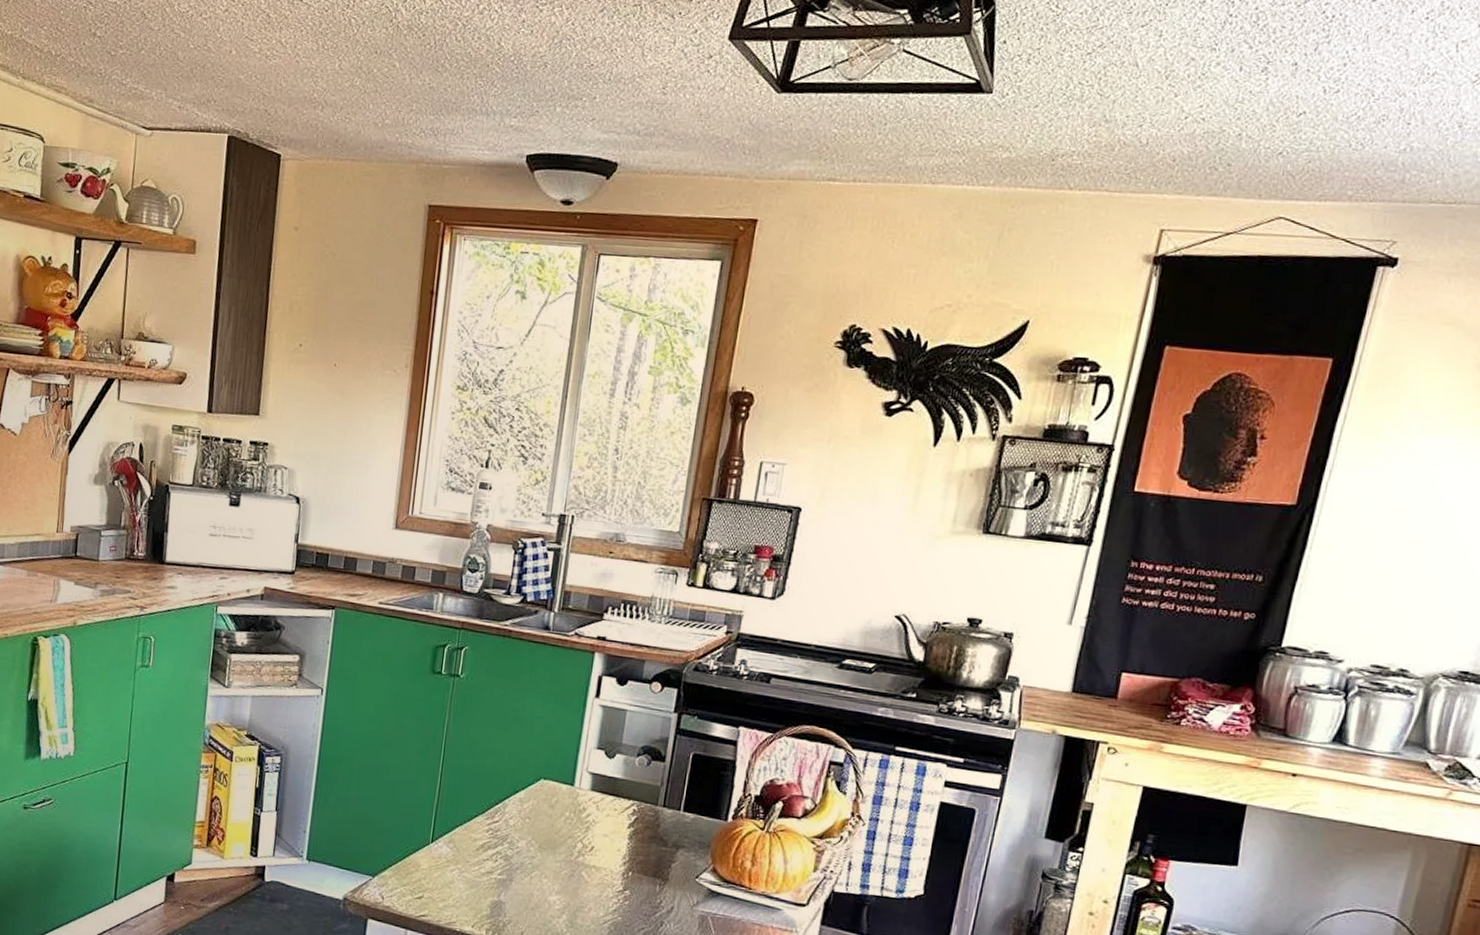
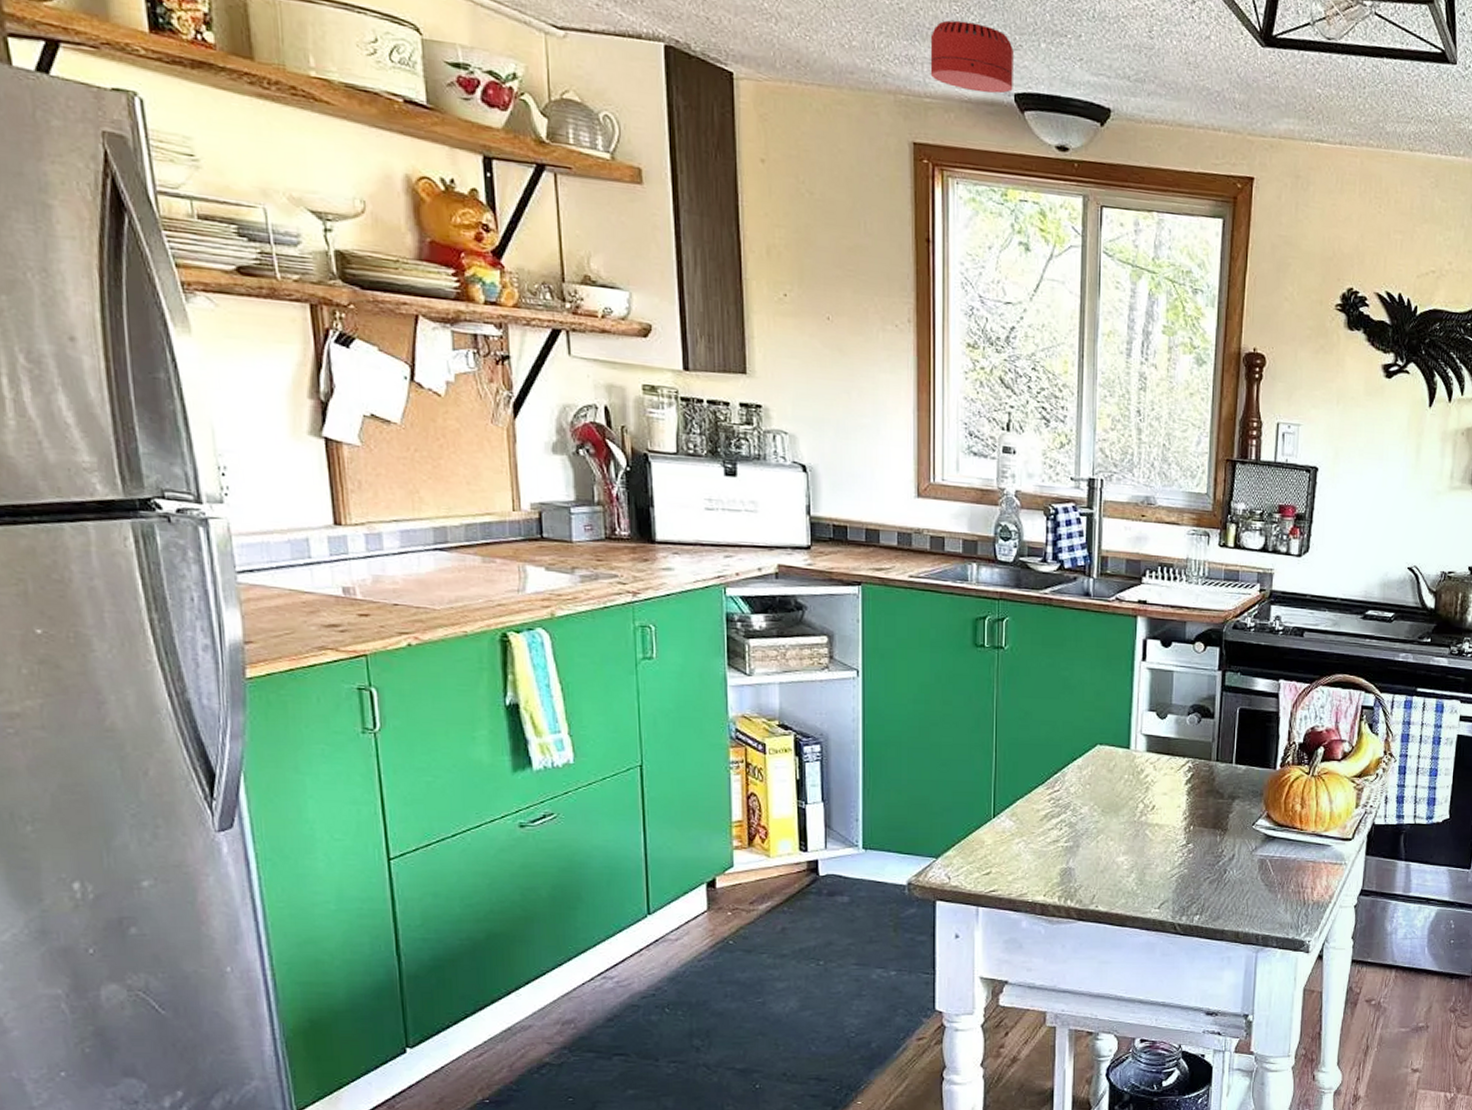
smoke detector: none [451,93,530,157] -> present [930,20,1013,94]

